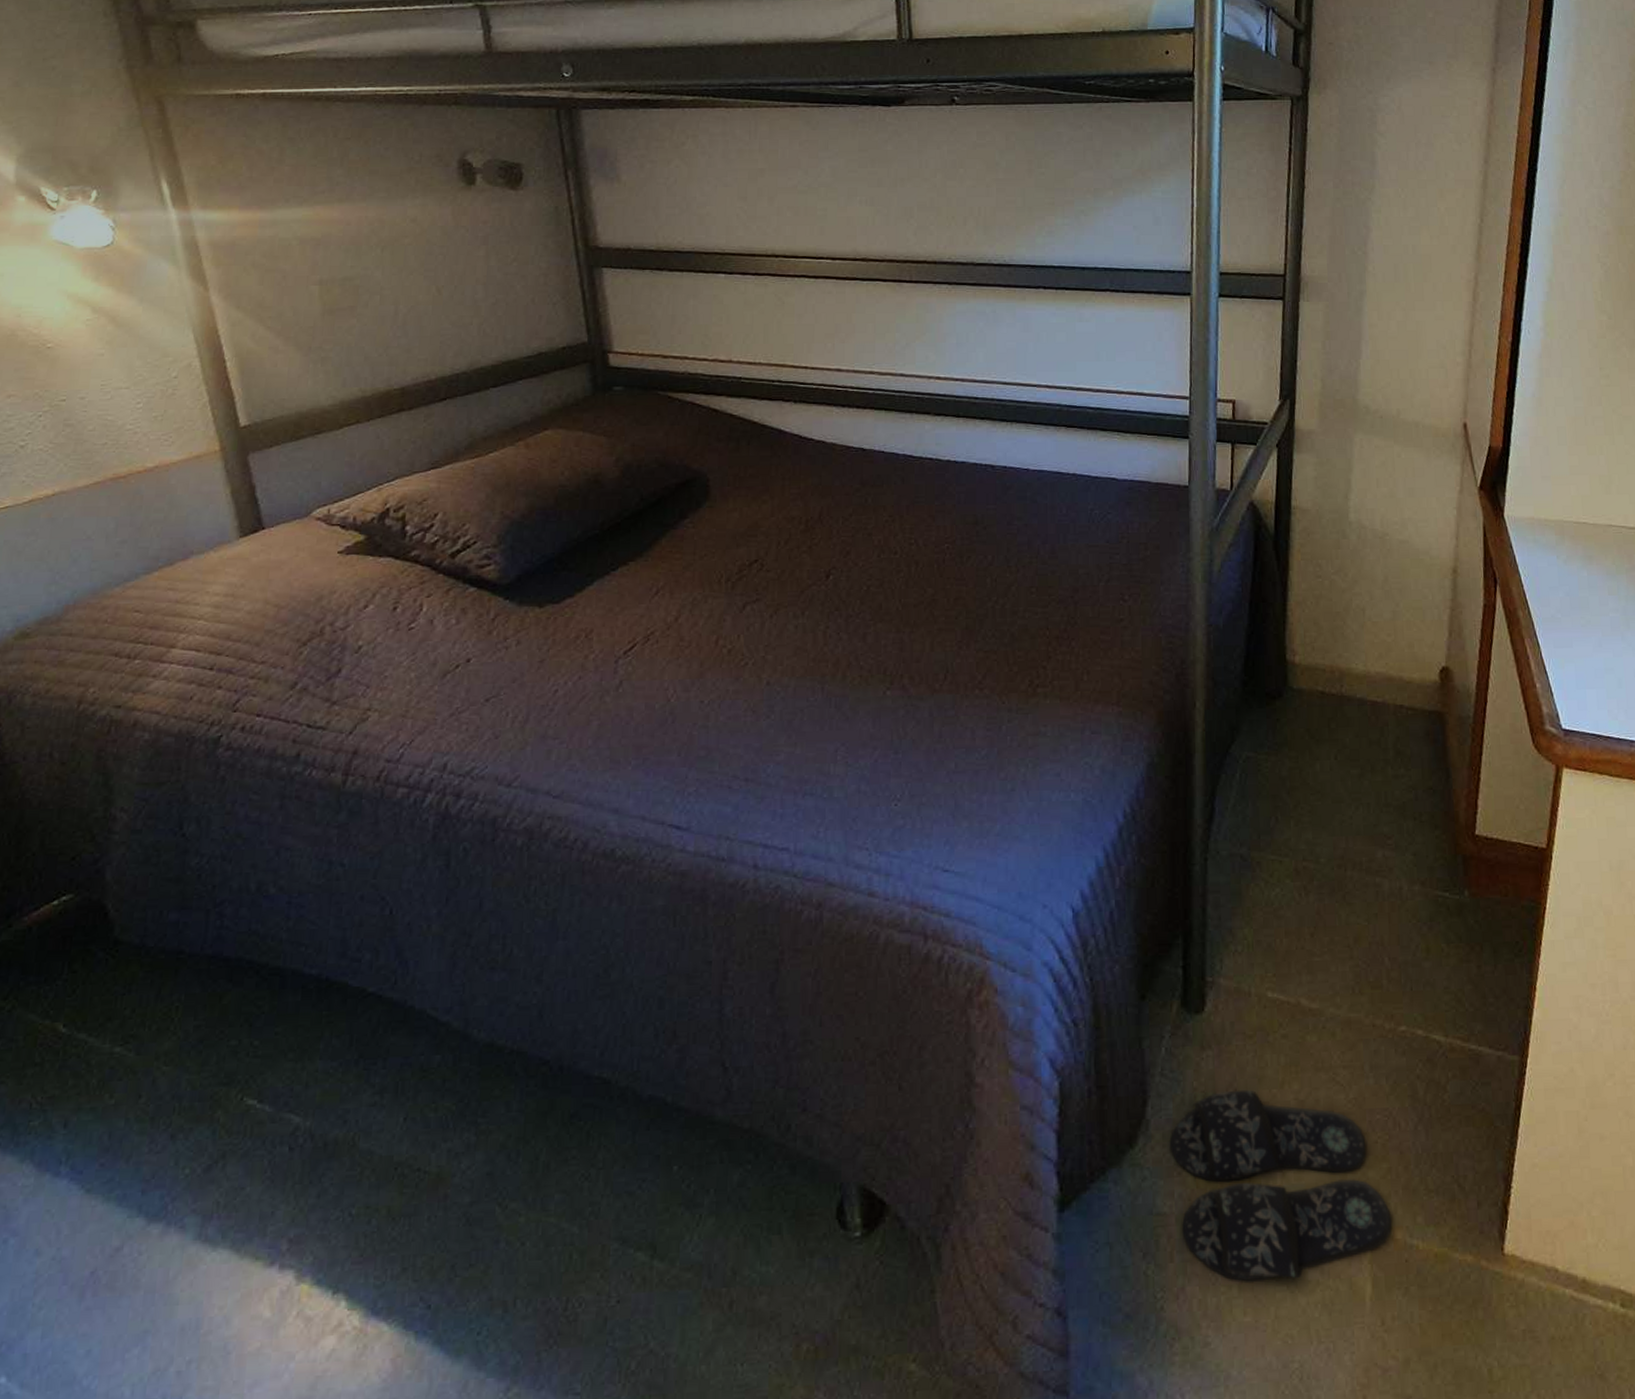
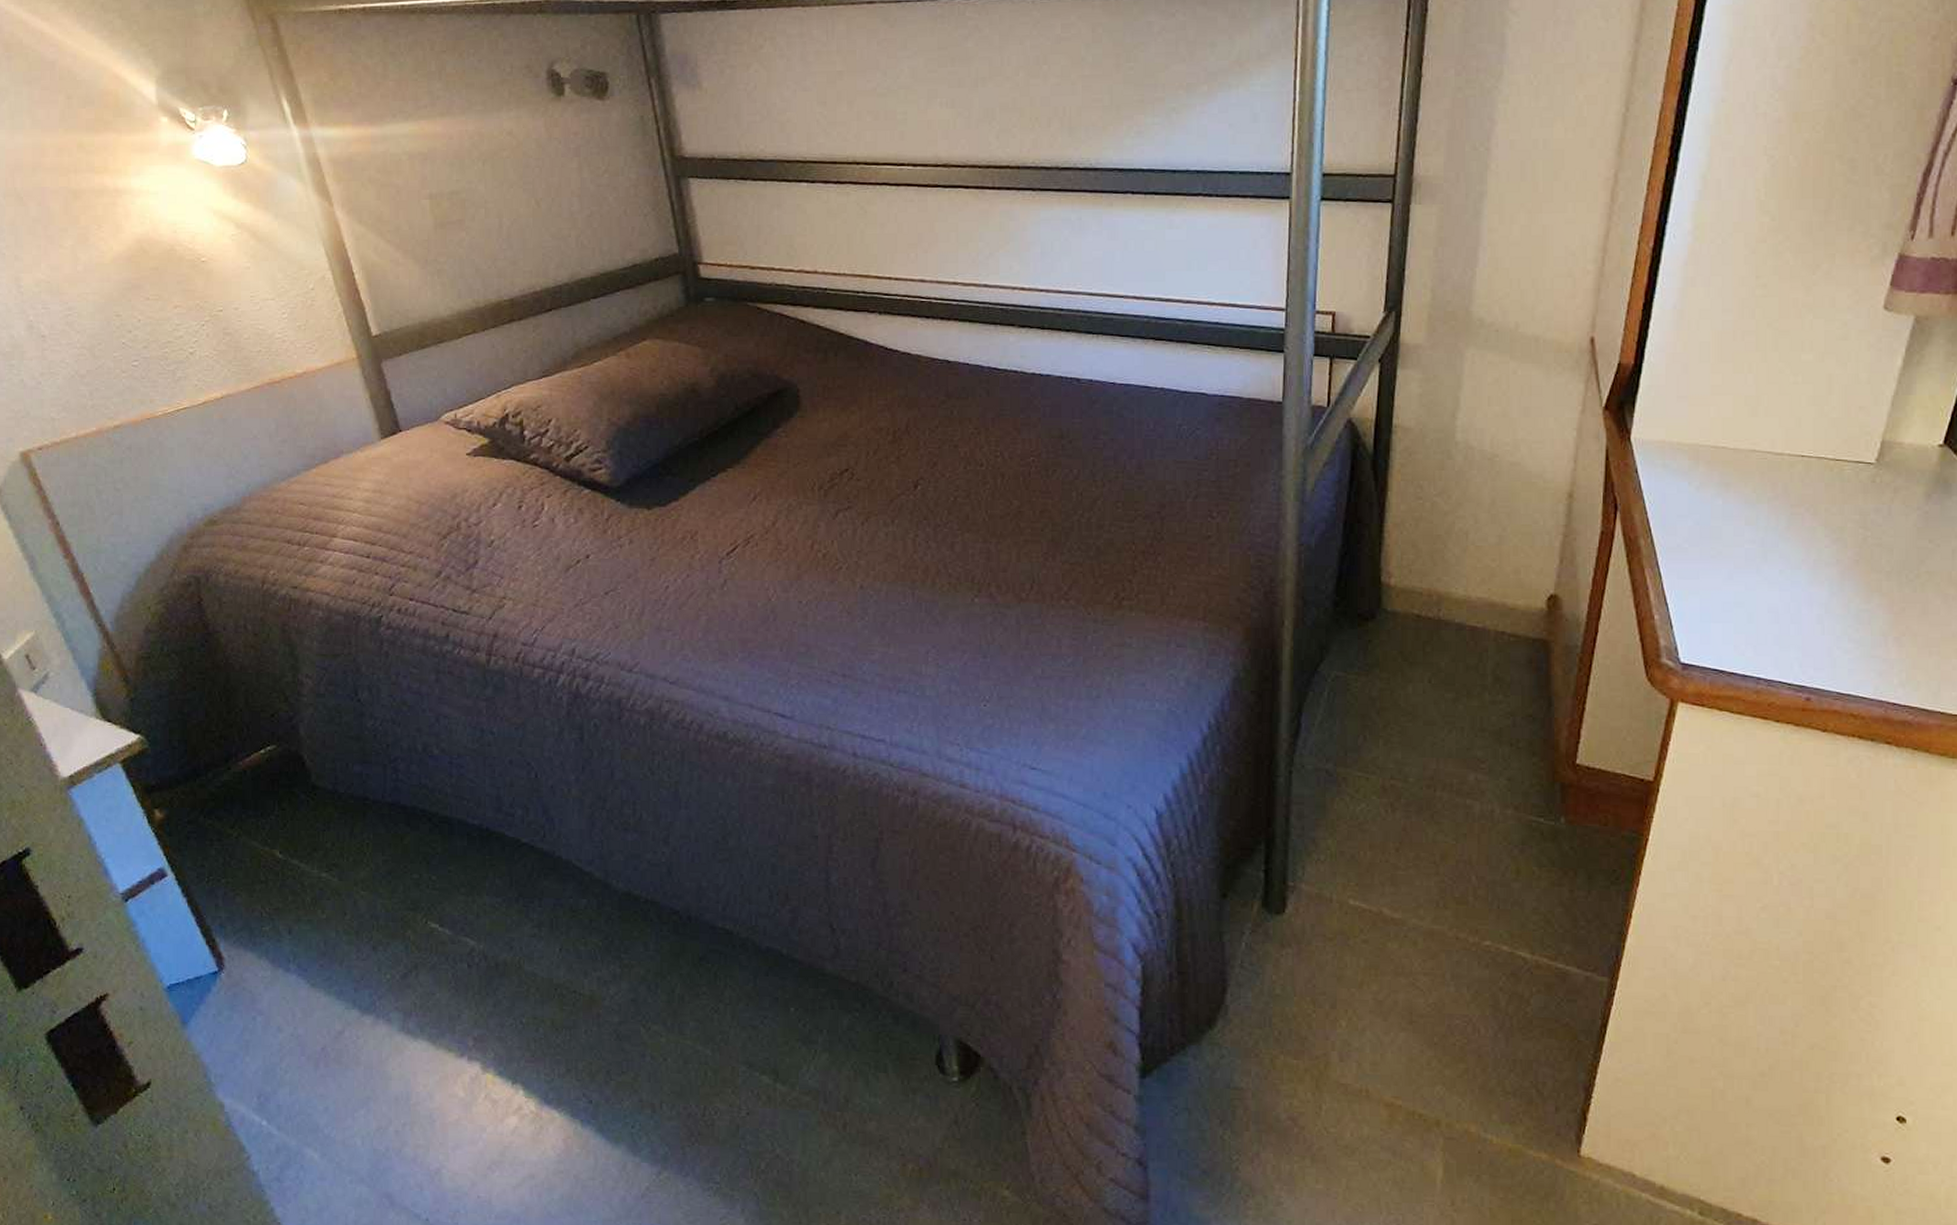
slippers: present [1169,1089,1392,1282] -> none [1247,986,1466,1156]

